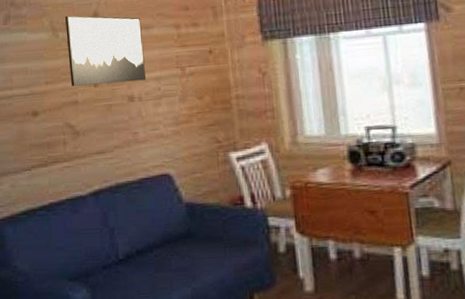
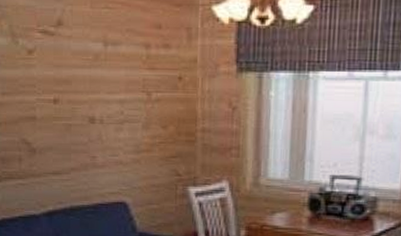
wall art: present [65,15,147,86] -> none [26,20,110,102]

